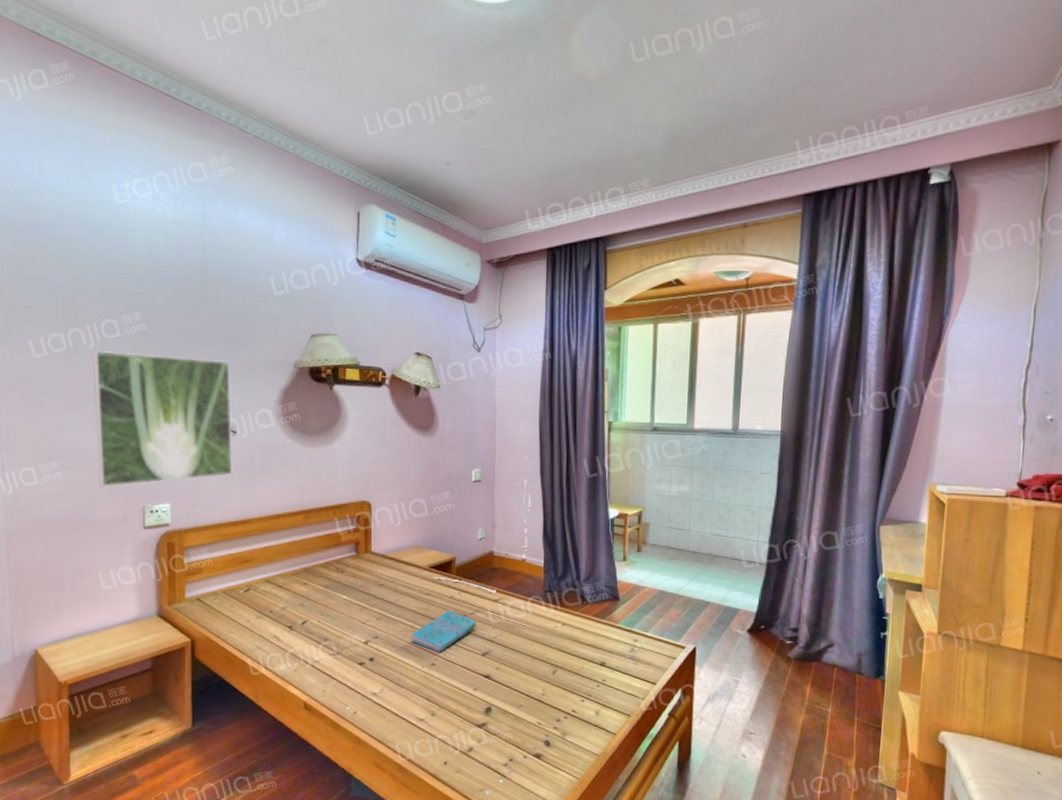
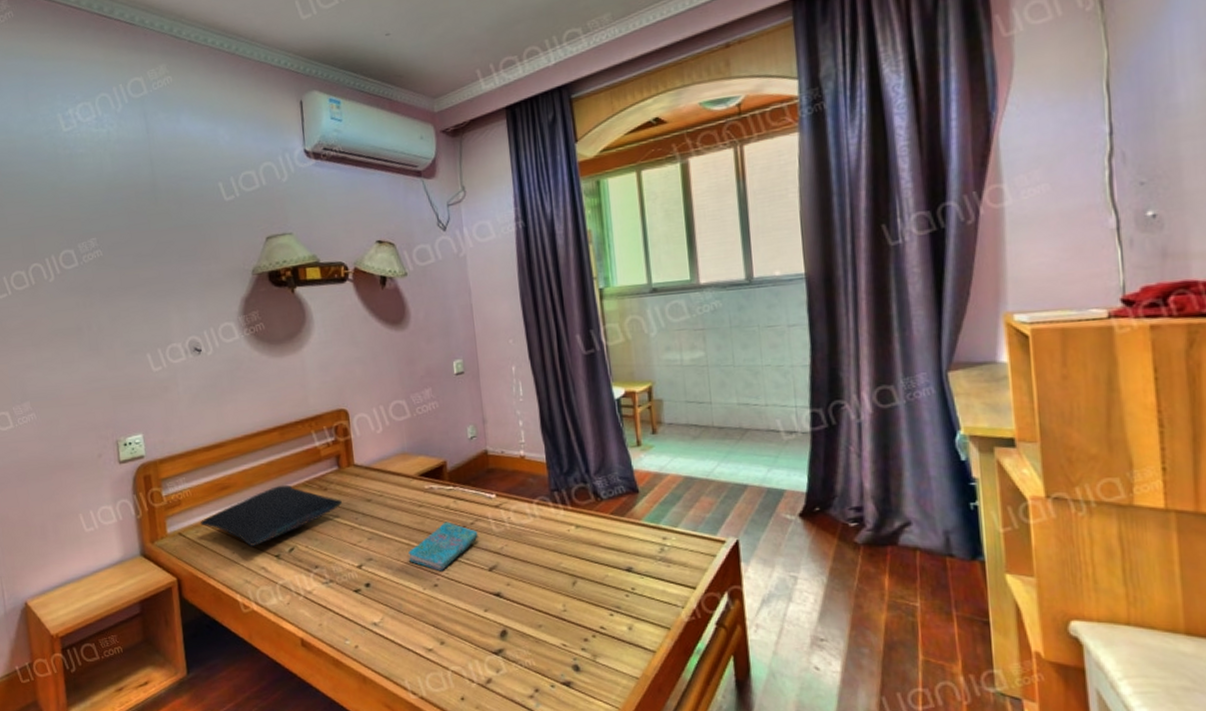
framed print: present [92,350,233,488] -> none [54,276,202,425]
pillow: none [218,563,356,616] -> present [200,484,342,546]

